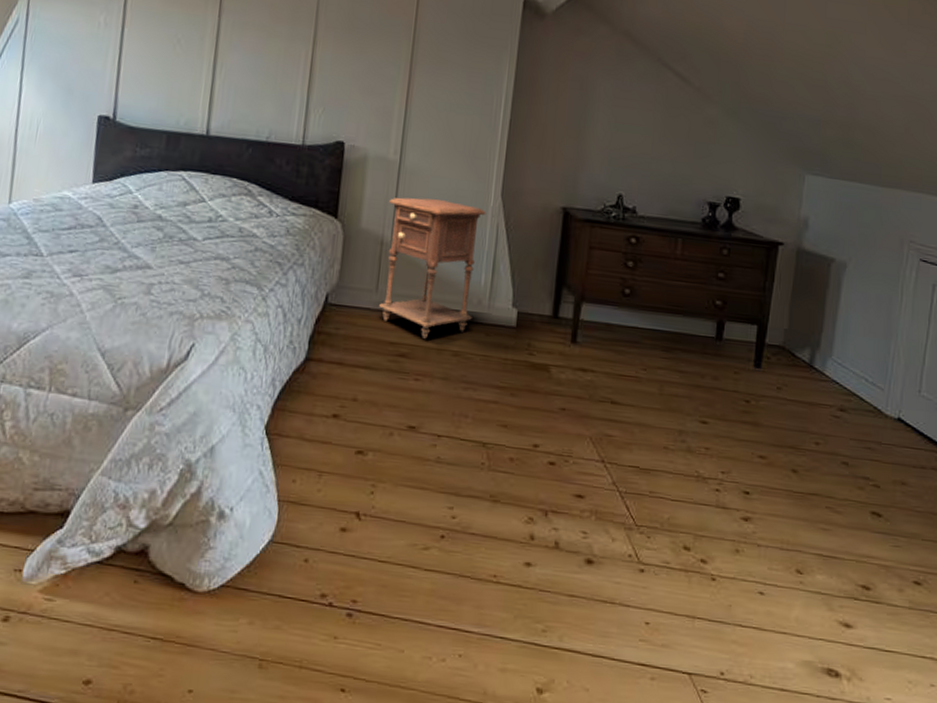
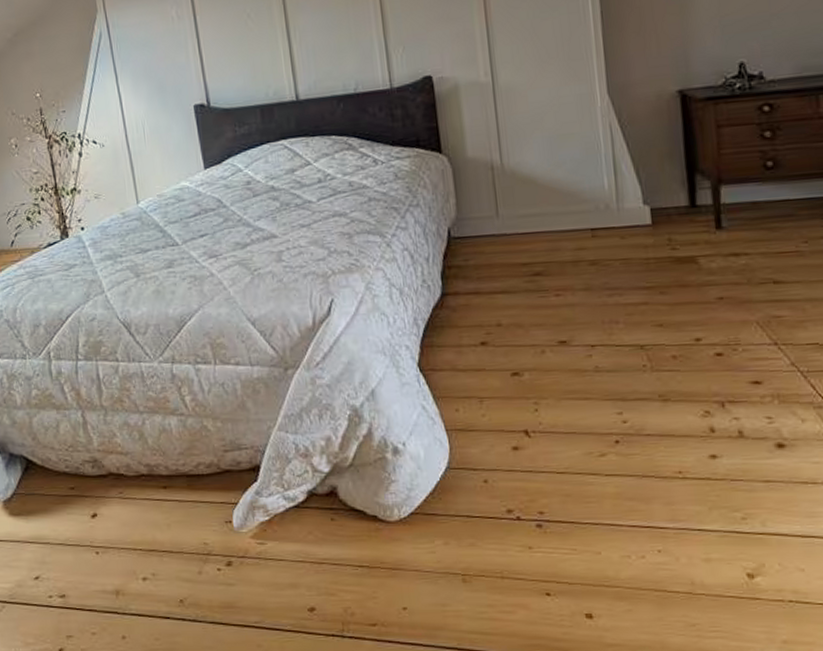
nightstand: present [379,197,486,339] -> none [490,110,603,254]

